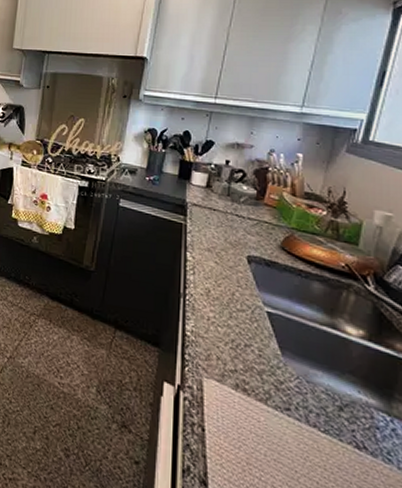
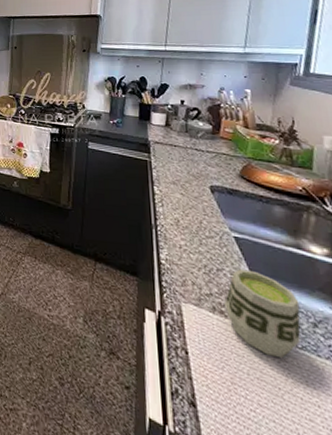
cup: none [249,346,327,440] -> present [224,269,301,358]

